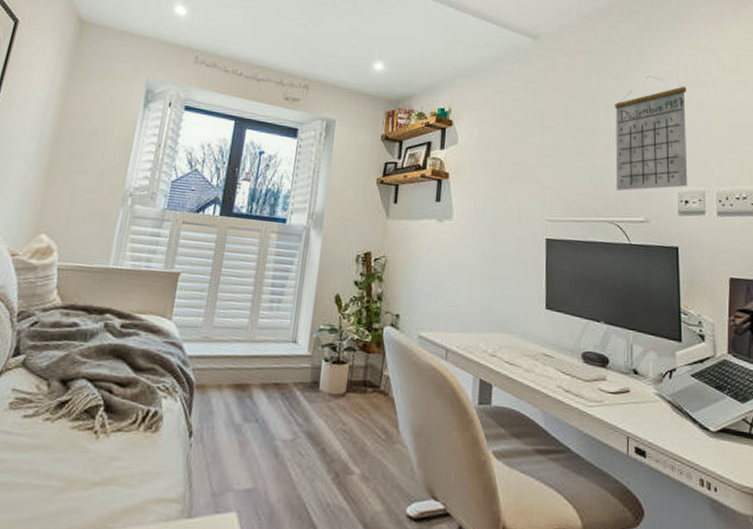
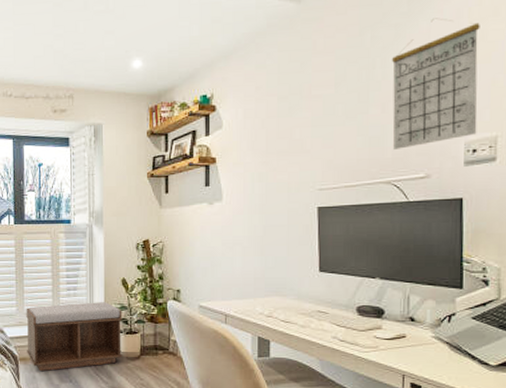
bench: none [207,318,331,406] -> present [26,302,123,372]

